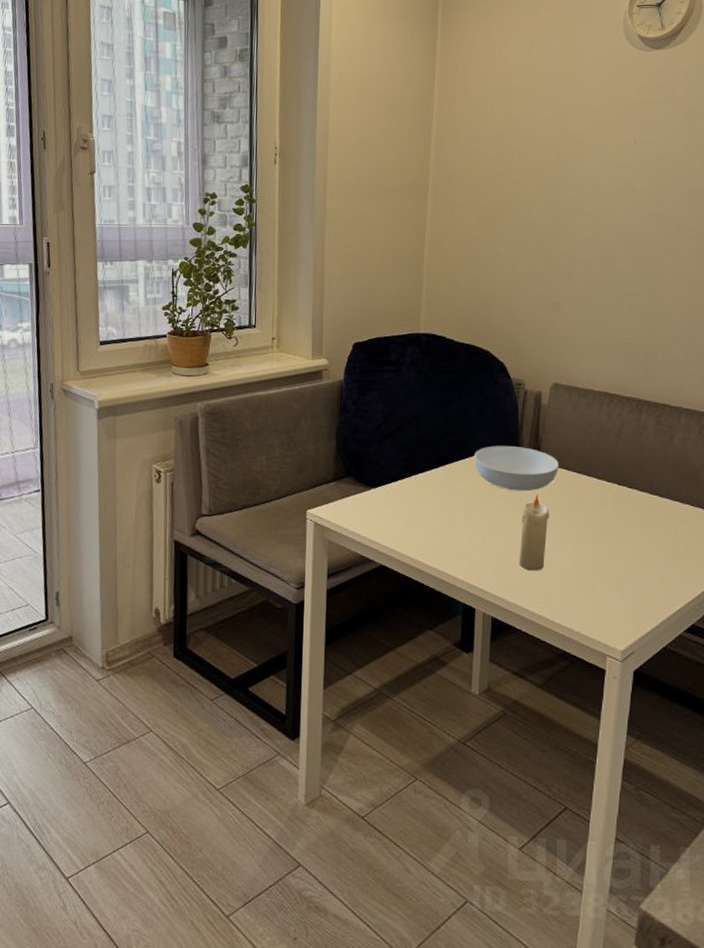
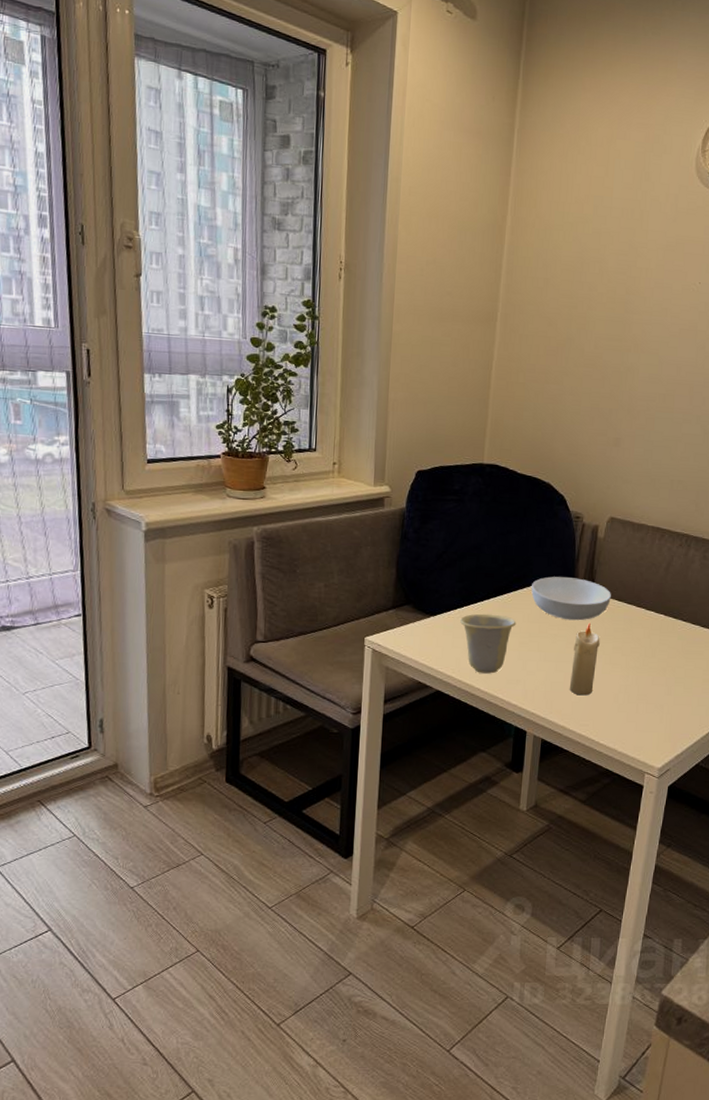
cup: none [401,485,460,548] -> present [459,613,517,674]

